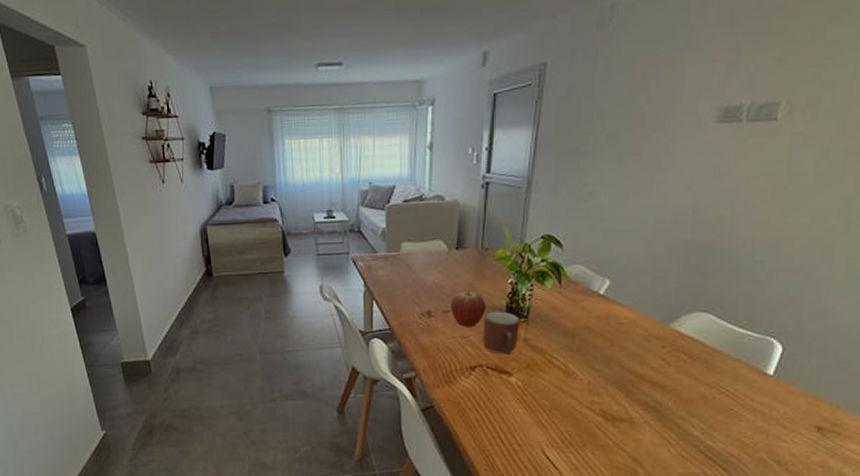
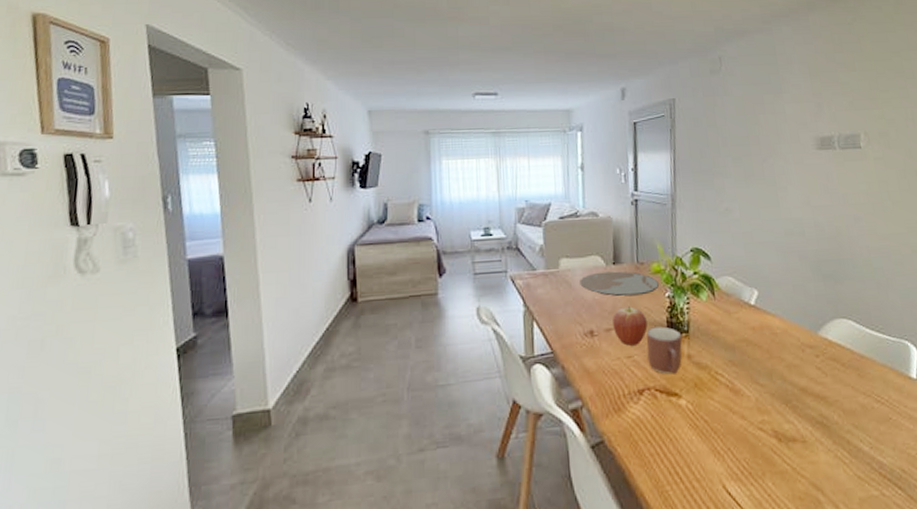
placemat: none [420,256,502,280] -> present [580,271,659,296]

